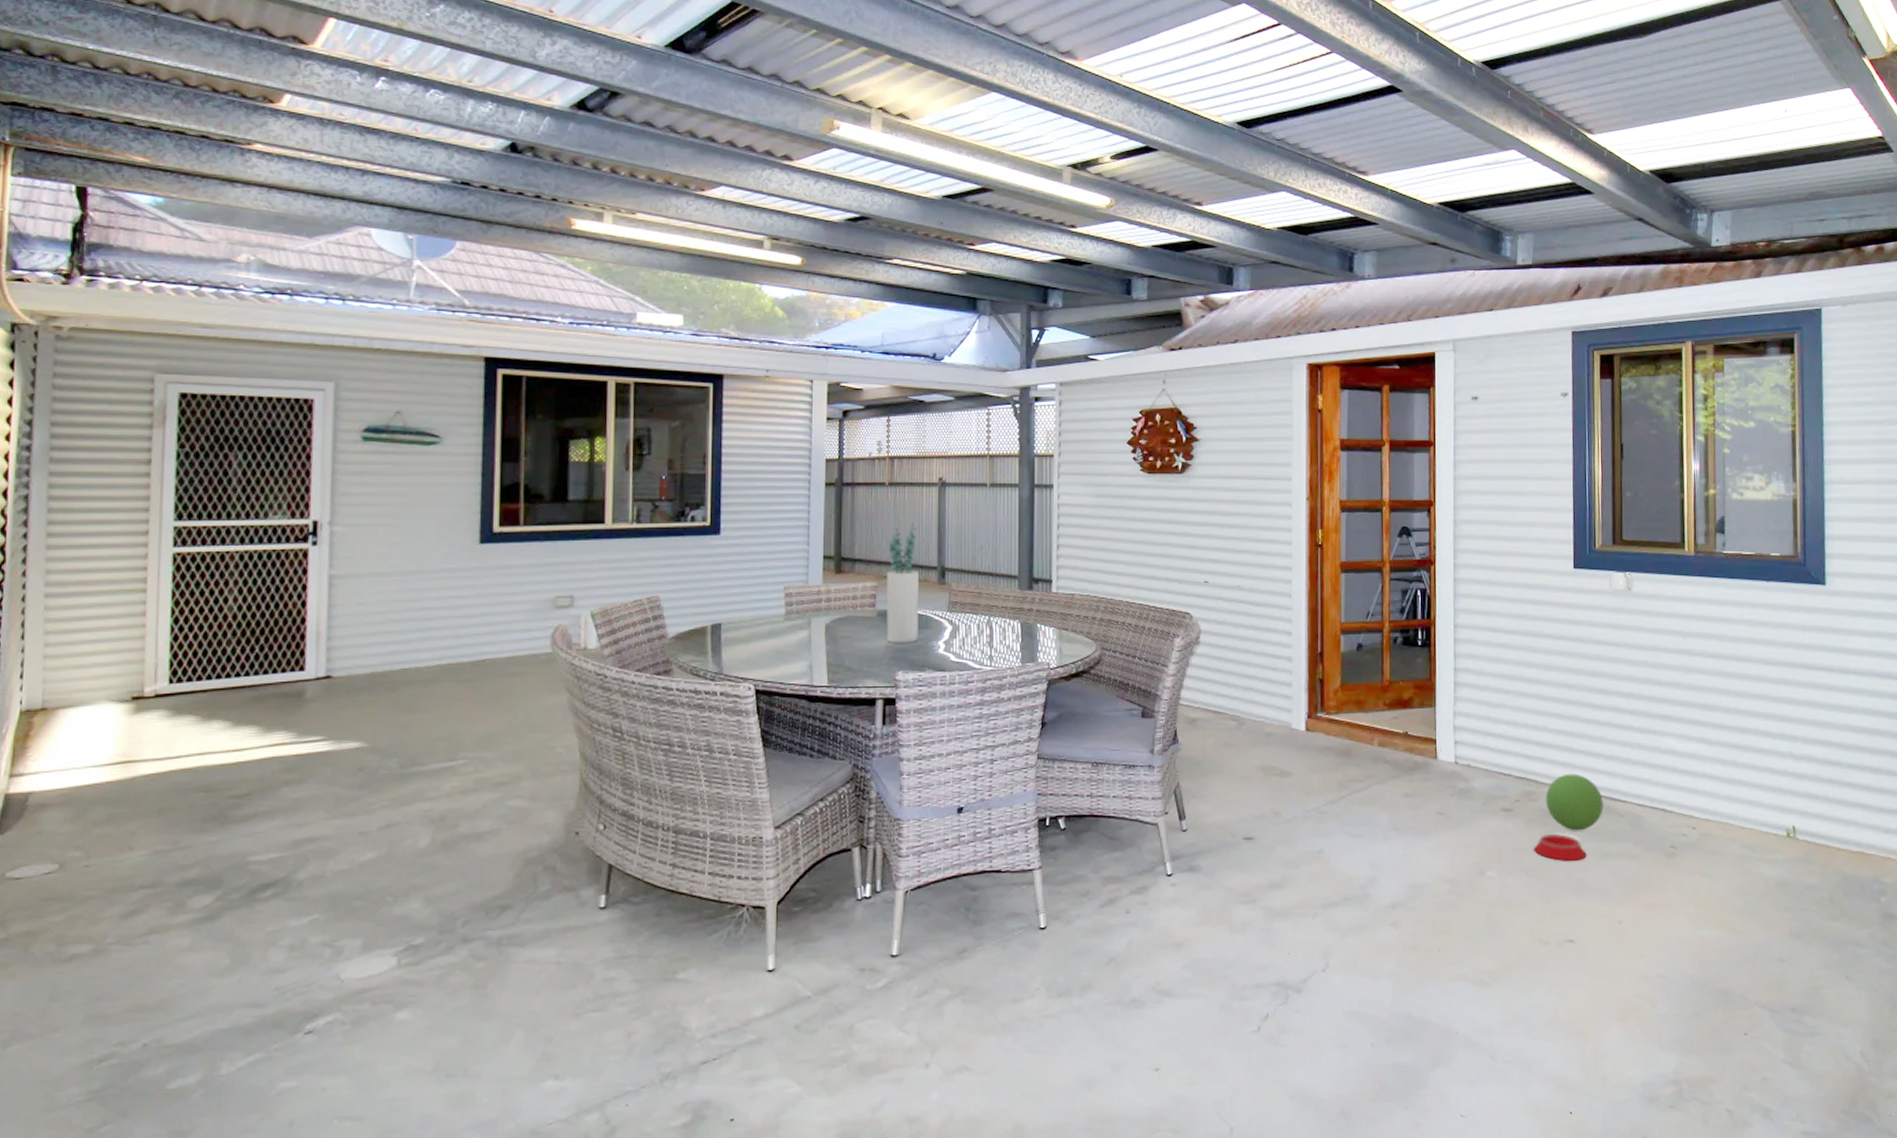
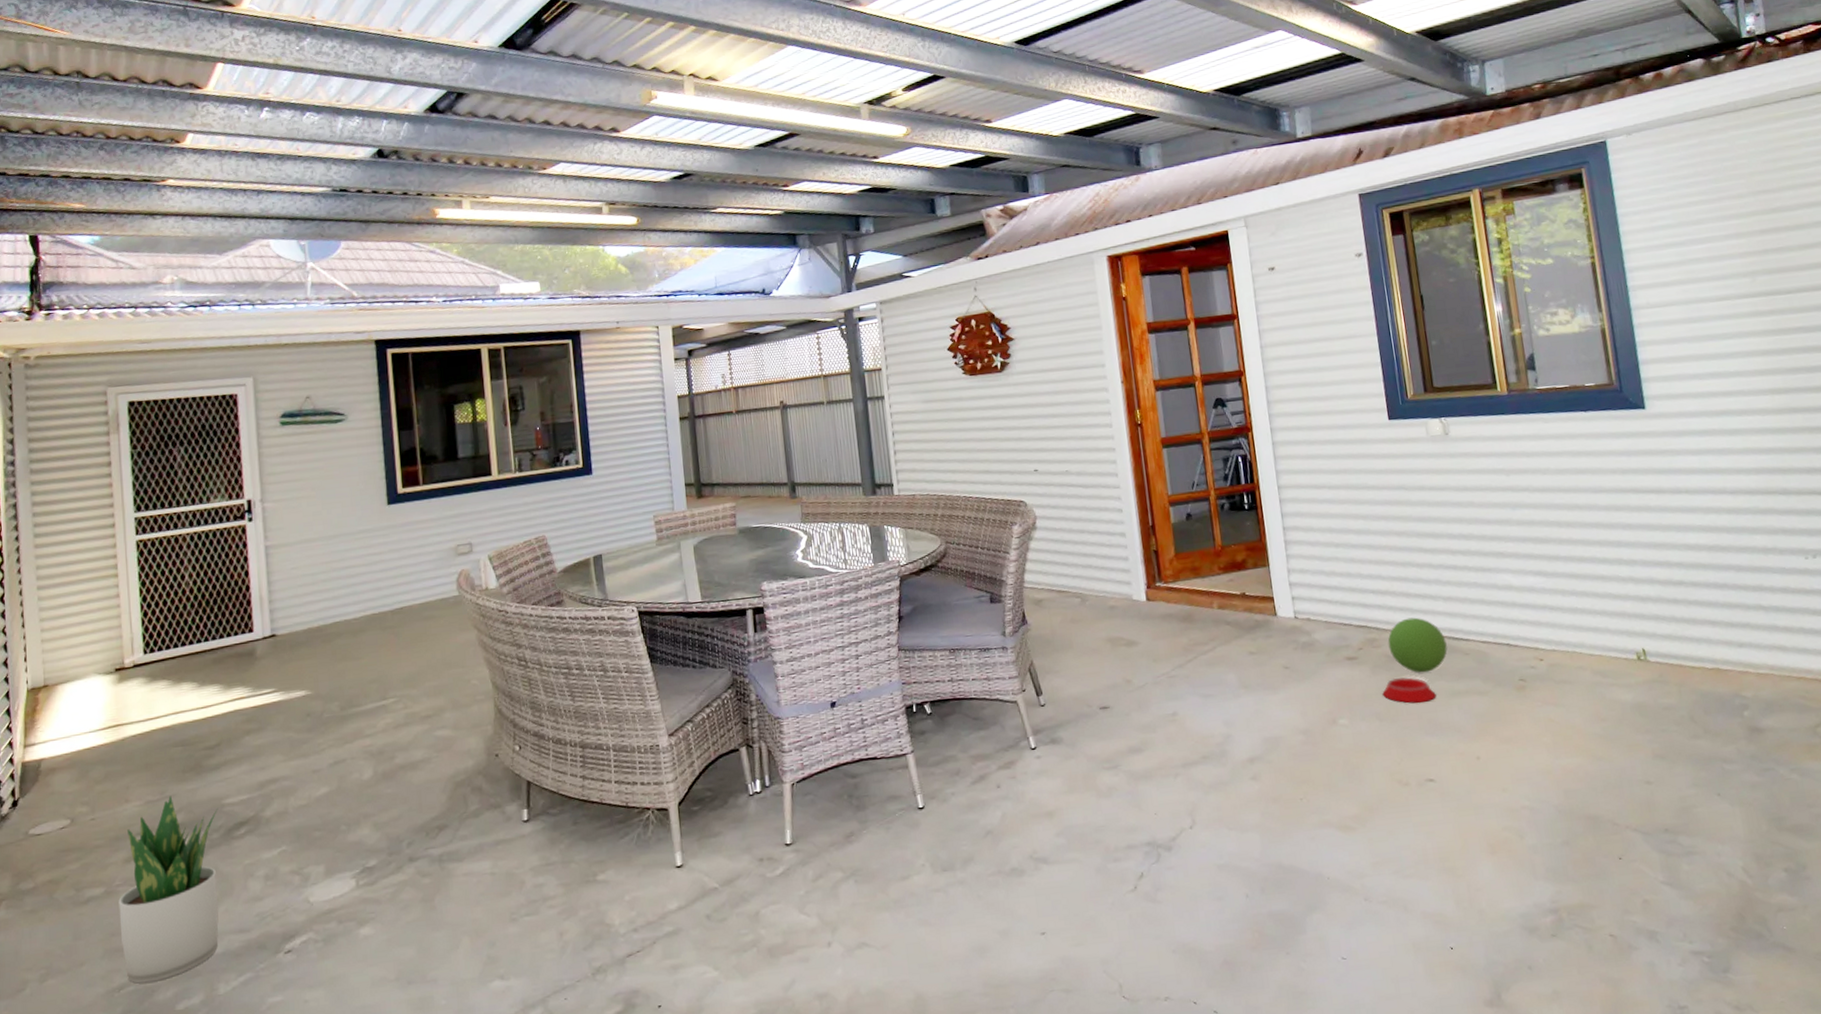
planter: none [107,847,242,1056] -> present [118,796,219,984]
vase: present [886,522,919,643] -> none [741,444,778,557]

